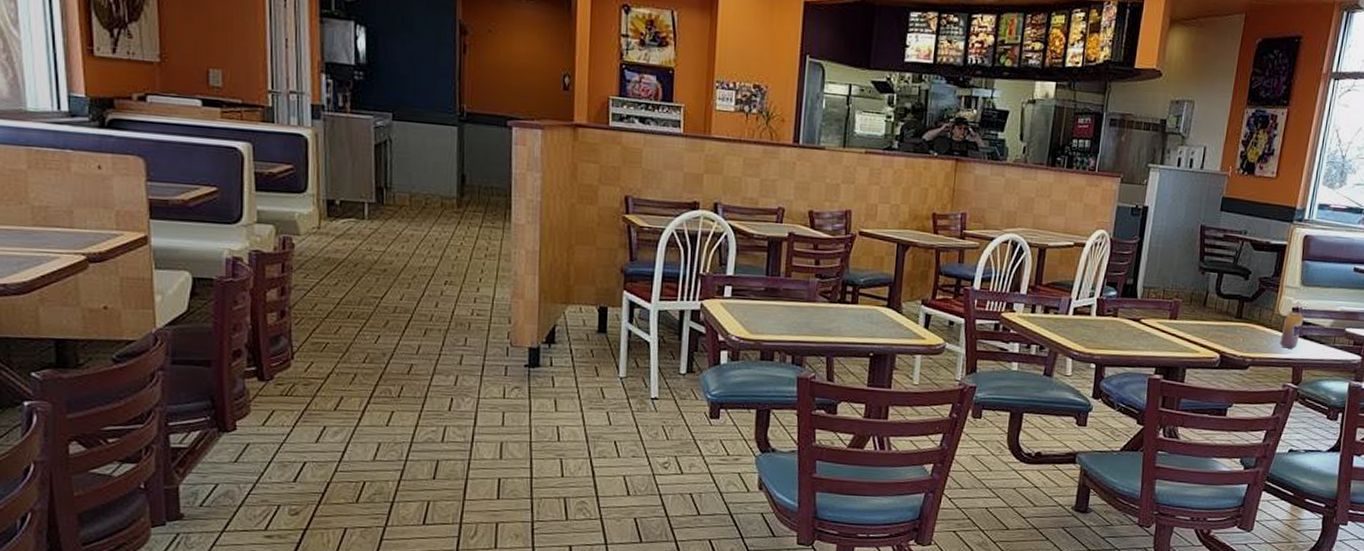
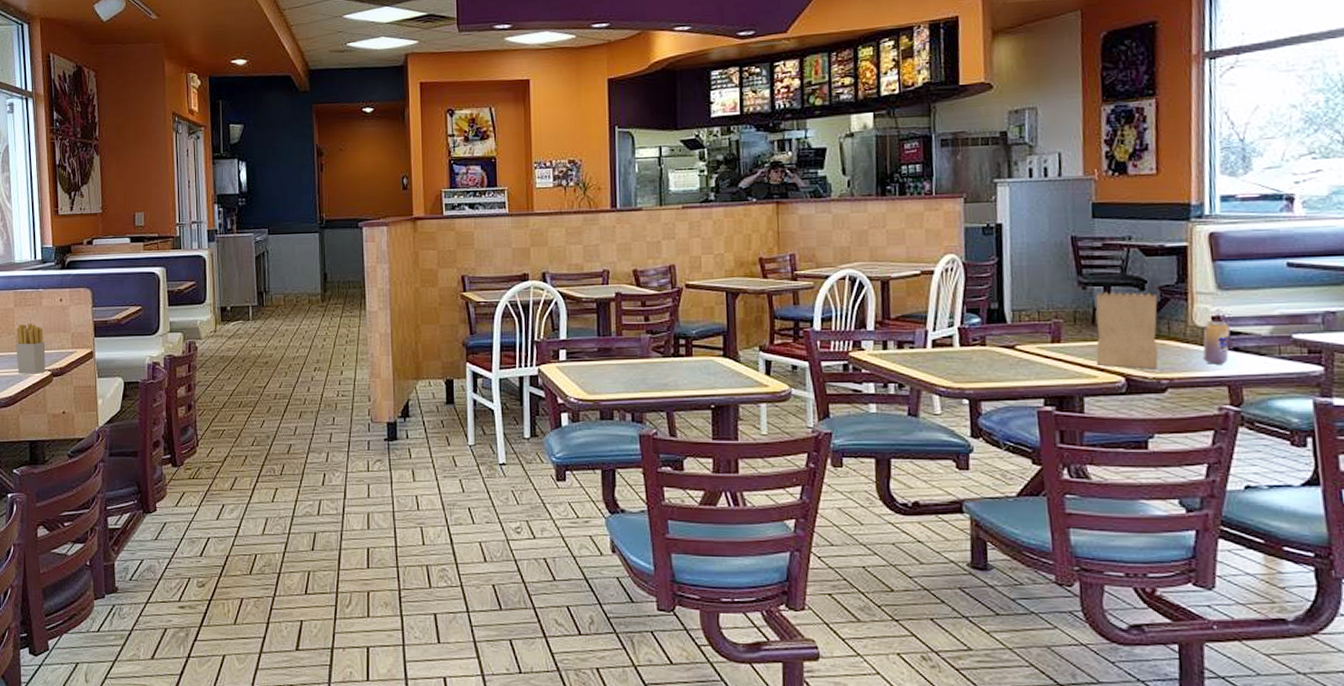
french fries: none [30,192,77,259] -> present [15,323,46,375]
paper bag: none [1201,277,1257,348] -> present [1095,291,1159,368]

